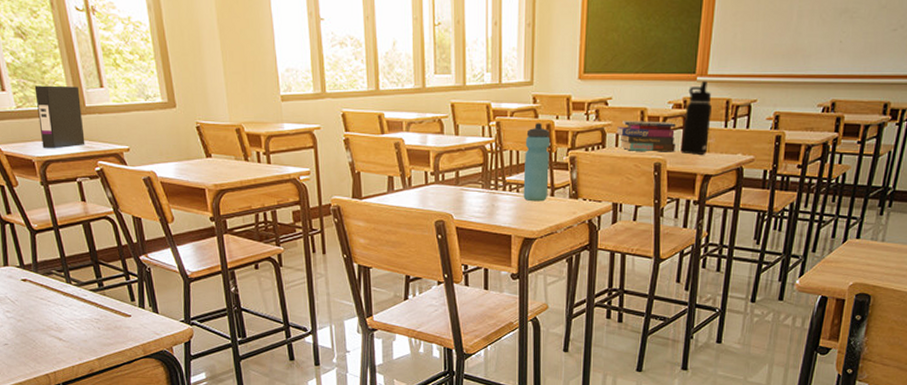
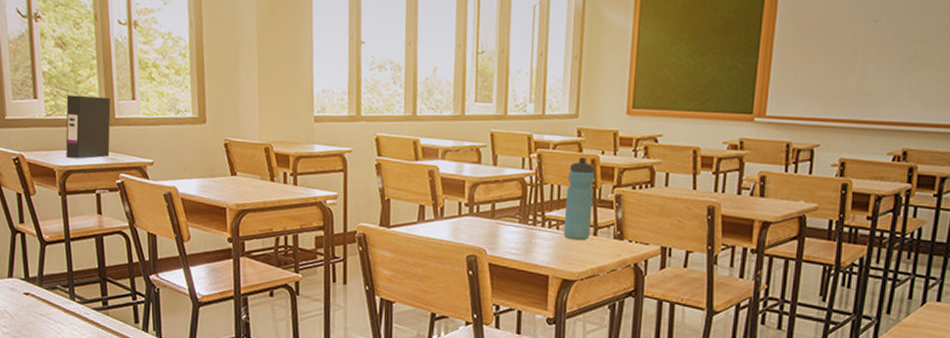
books: present [616,121,676,152] -> none [666,160,732,195]
water bottle: present [680,80,712,155] -> none [736,121,770,200]

